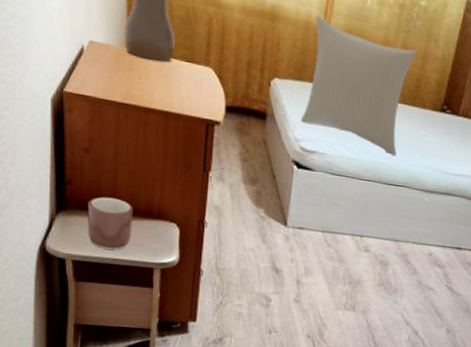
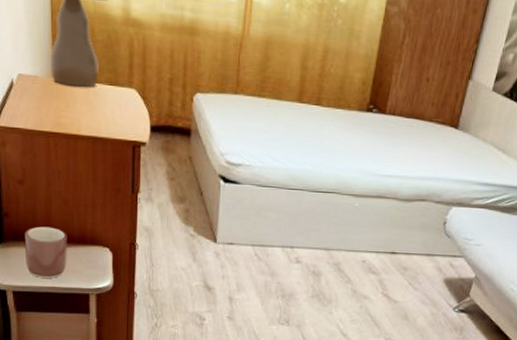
pillow: present [301,14,418,157] -> none [225,24,340,162]

